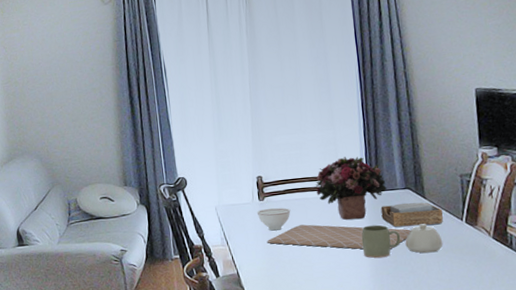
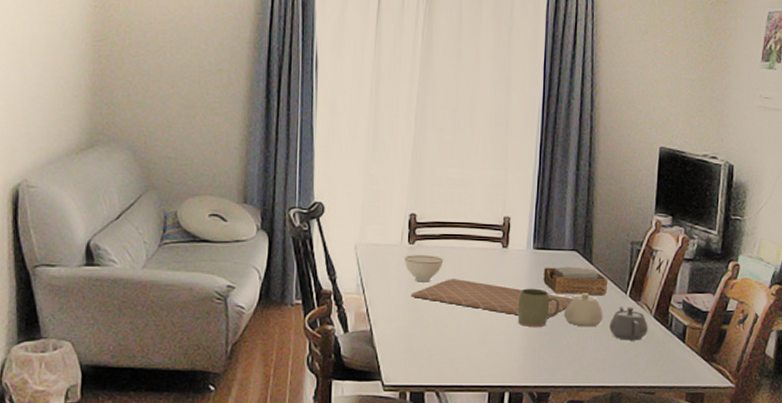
bouquet: present [314,156,387,220] -> none [474,204,553,280]
teapot: none [450,231,489,261] -> present [609,307,648,341]

